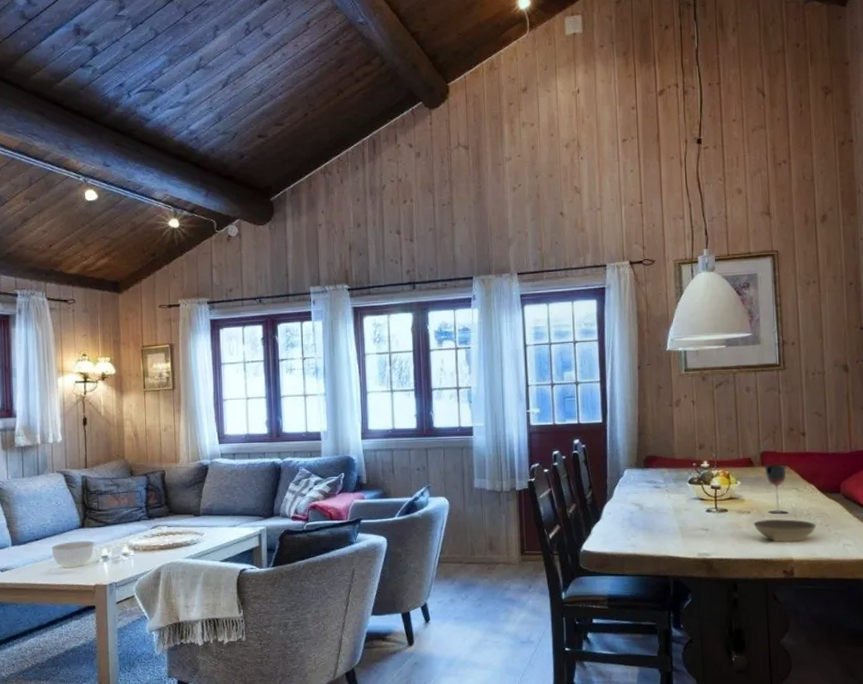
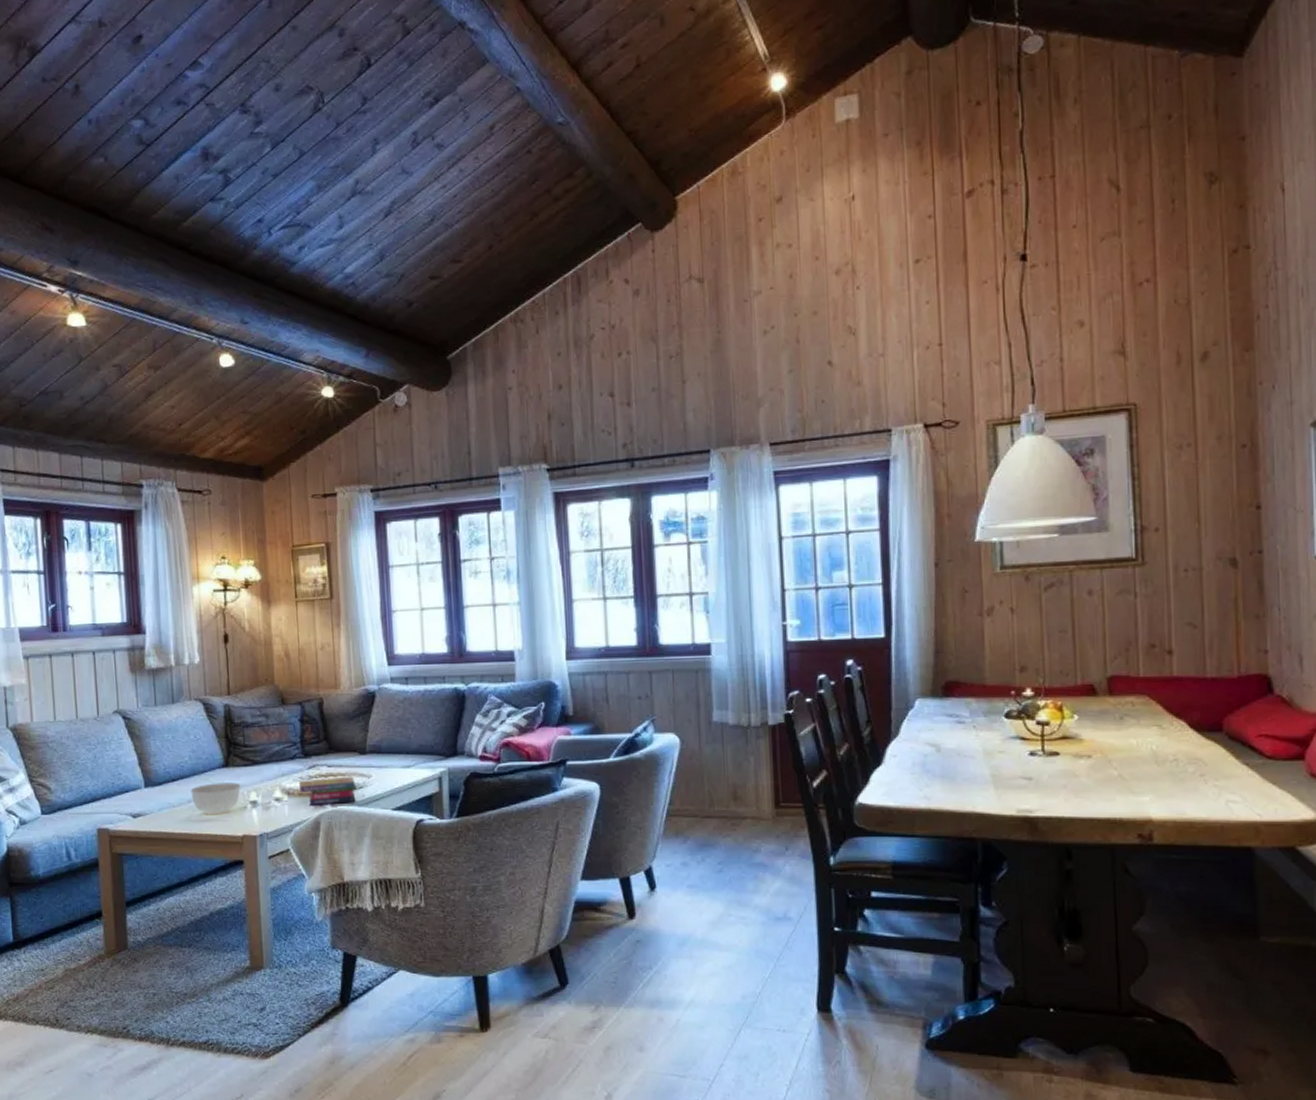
books: none [144,534,192,560] -> present [299,776,357,807]
bowl: present [753,519,816,542] -> none [1096,766,1187,796]
wineglass: present [765,464,788,515] -> none [1113,692,1146,760]

